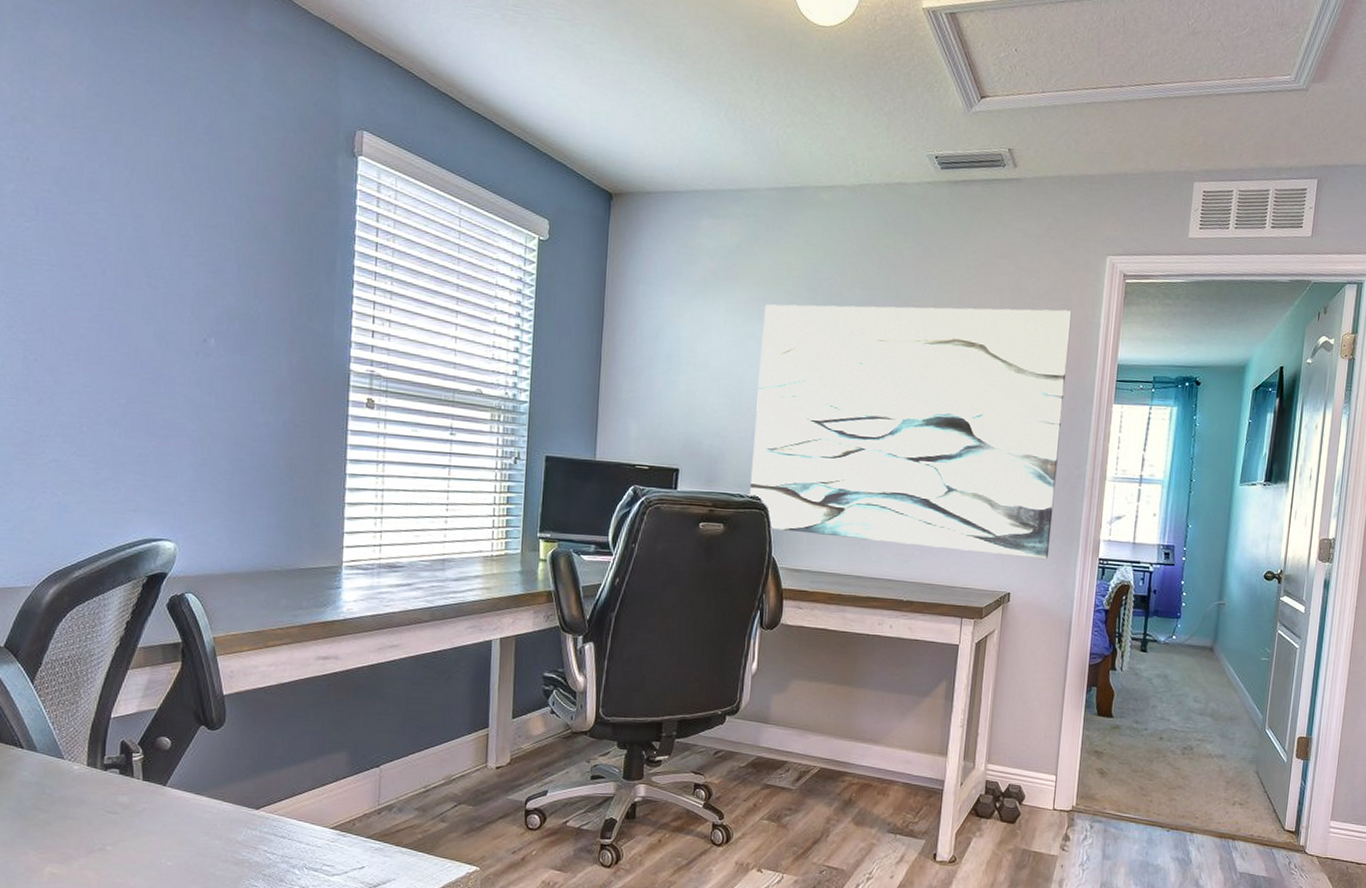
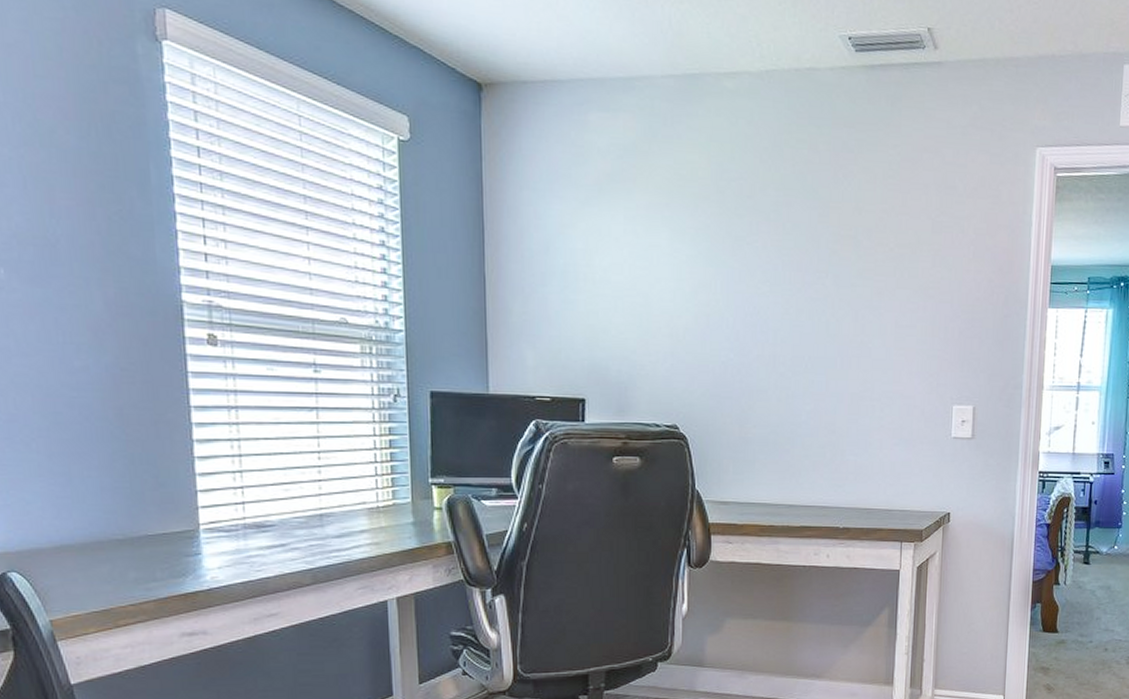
wall art: present [749,304,1072,560] -> none [666,207,1002,476]

